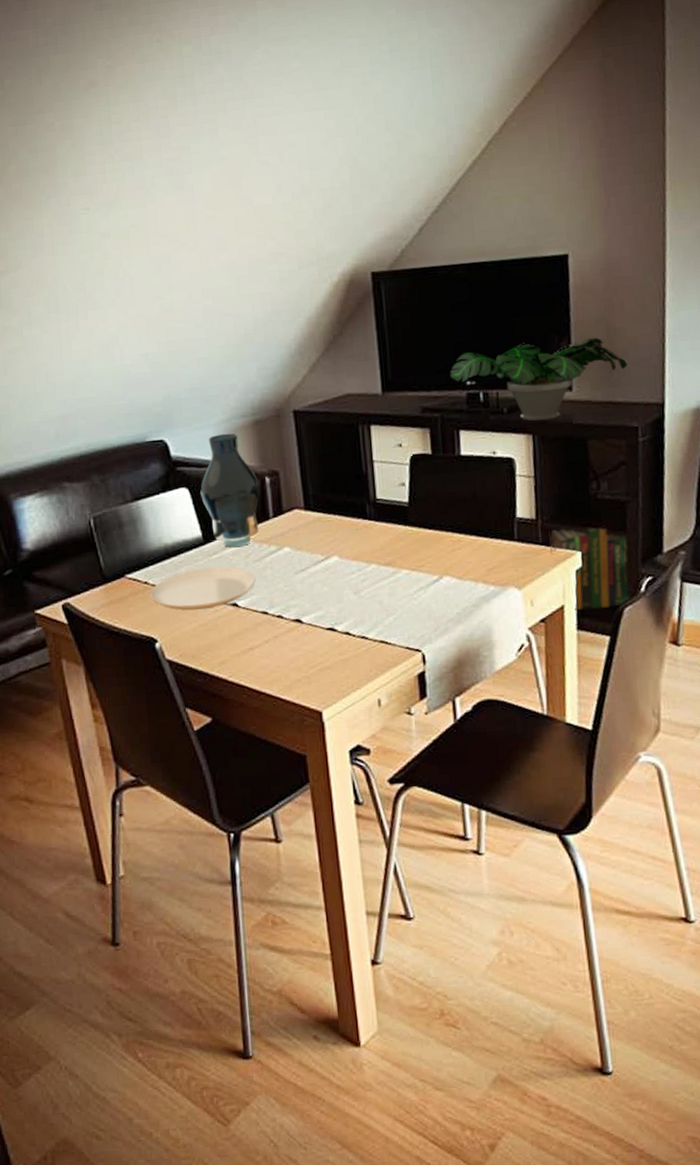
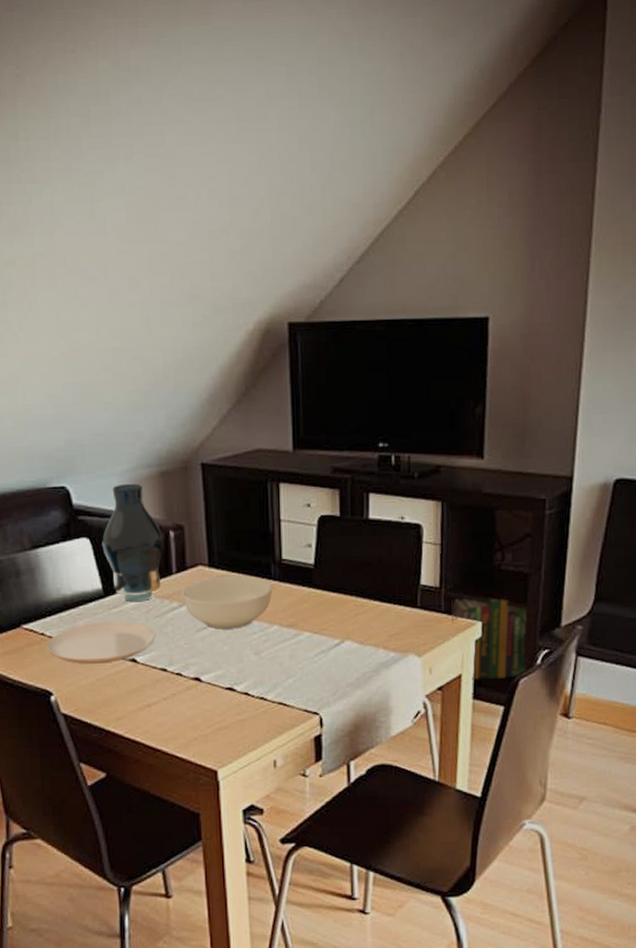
bowl: none [278,516,370,571] -> present [181,575,274,629]
potted plant: present [450,337,627,422] -> none [363,405,539,488]

